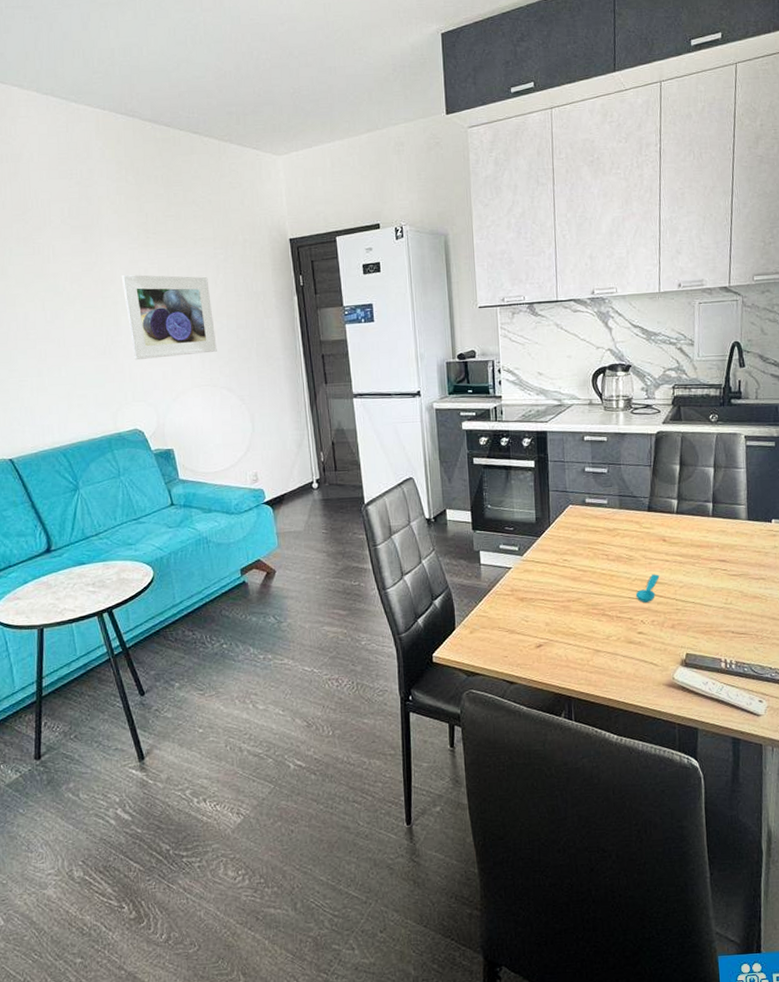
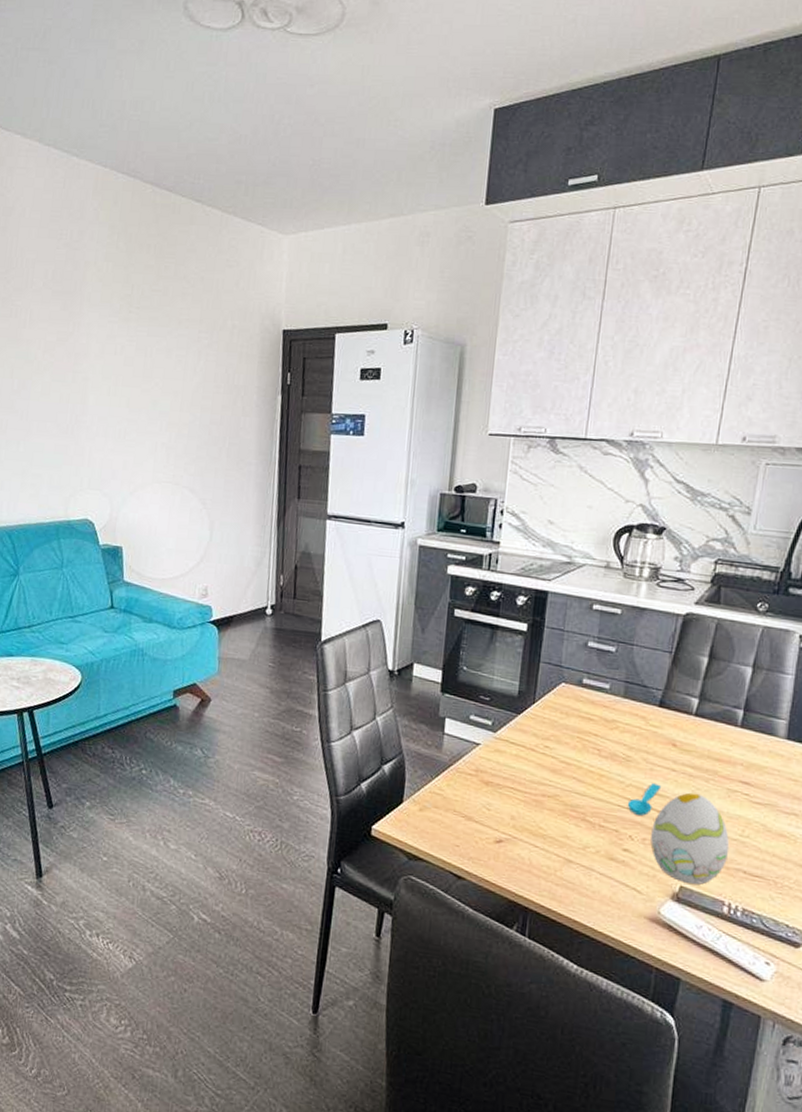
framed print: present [121,274,217,361] -> none [96,349,187,447]
decorative egg: none [657,576,719,650] -> present [650,792,730,885]

